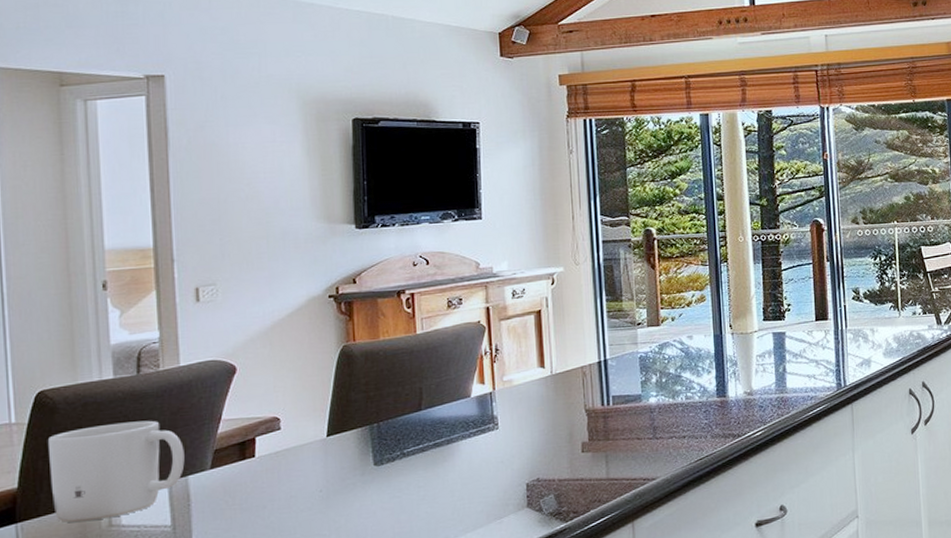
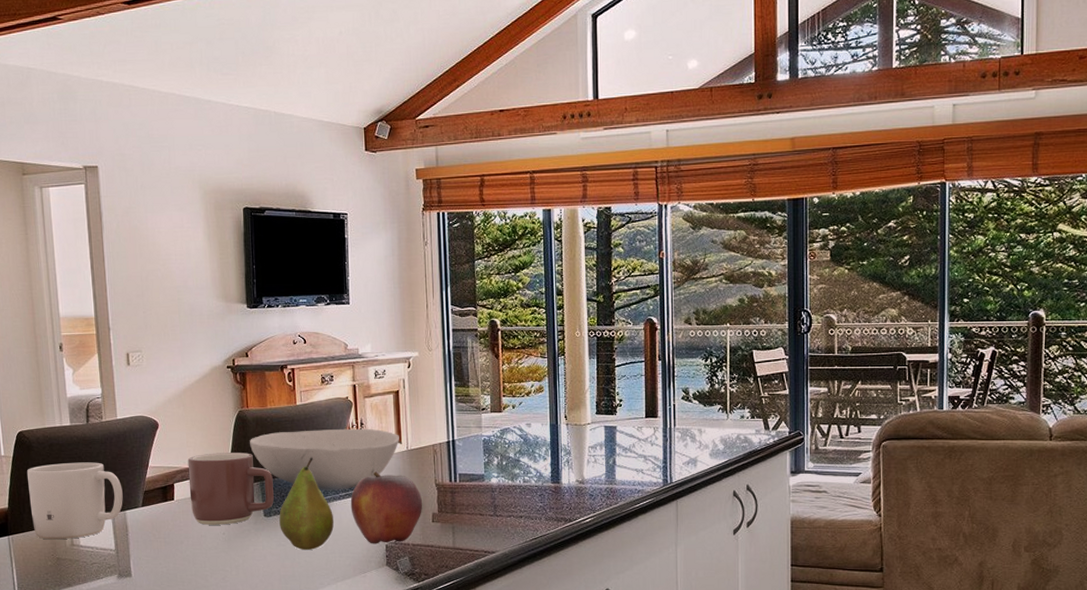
mug: none [274,393,387,483] -> present [187,453,274,525]
bowl: none [357,354,542,429] -> present [250,428,399,491]
fruit: none [393,391,462,500] -> present [279,457,334,550]
fruit: none [483,401,571,485] -> present [350,471,423,544]

